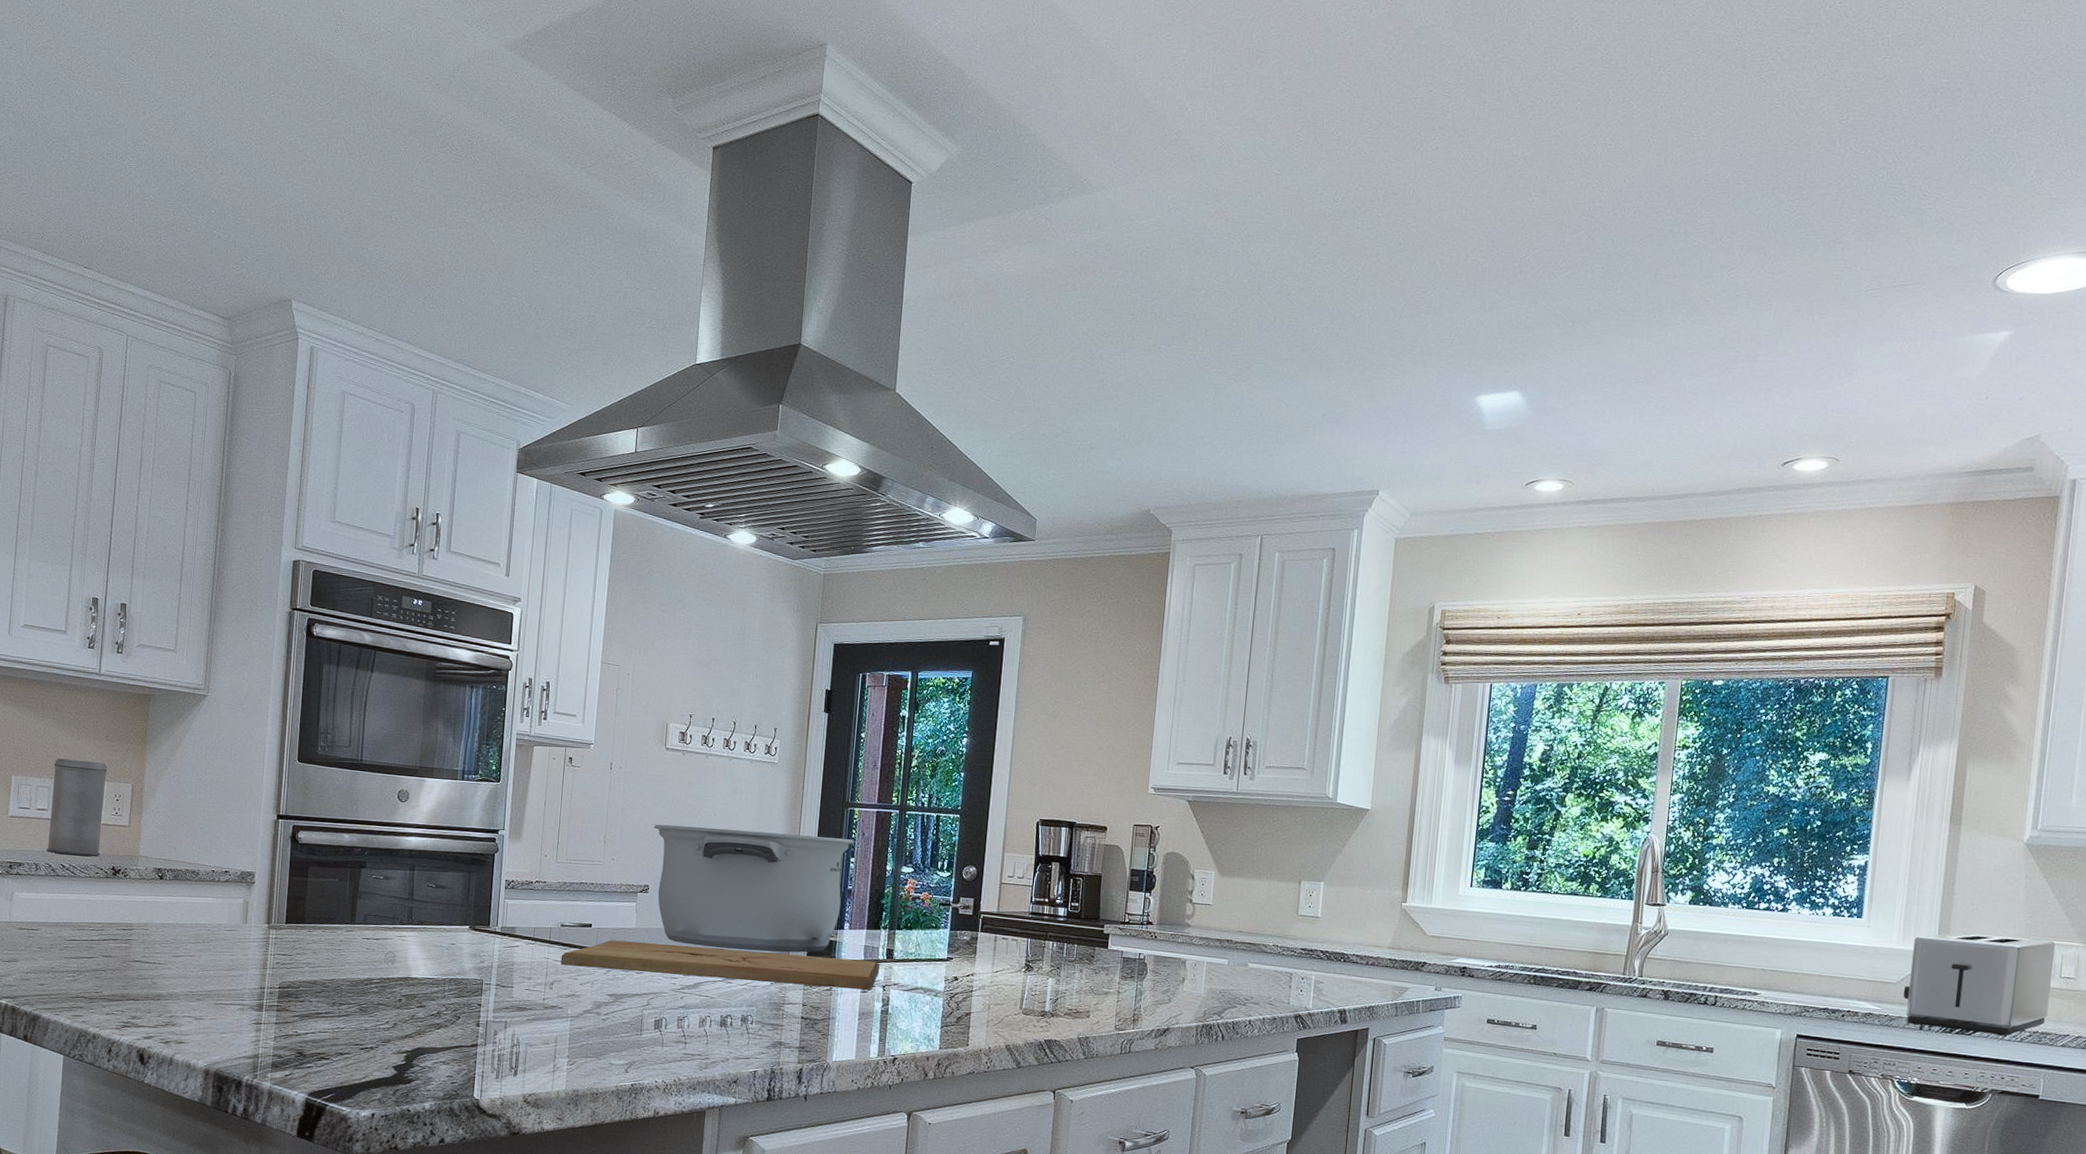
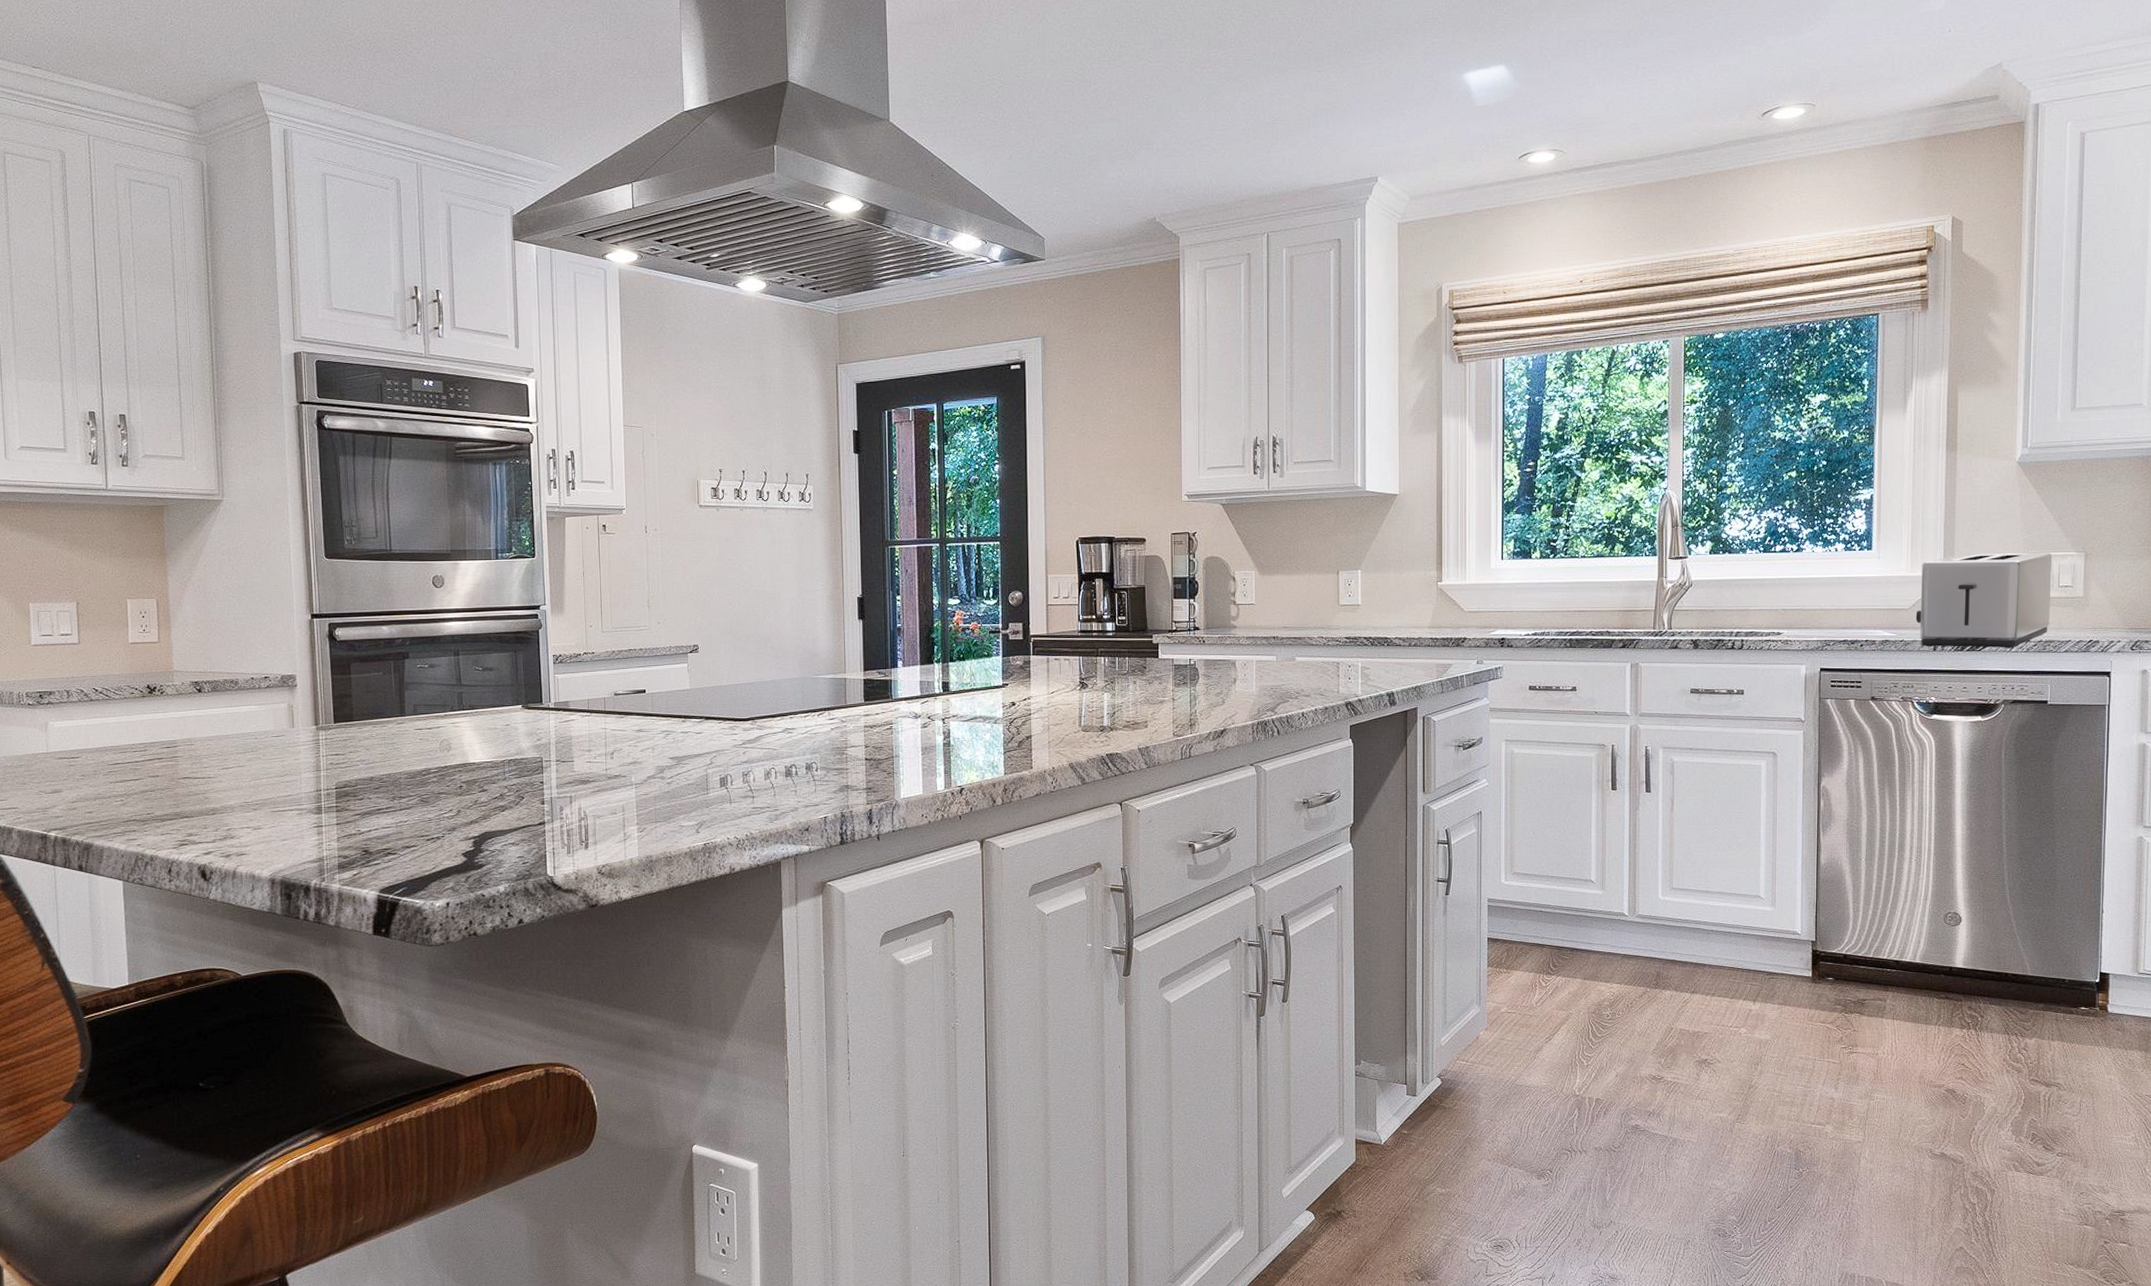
canister: present [46,758,107,856] -> none [72,580,133,678]
cutting board: present [560,940,879,991] -> none [618,696,937,734]
cooking pot: present [653,824,855,953] -> none [696,578,899,700]

